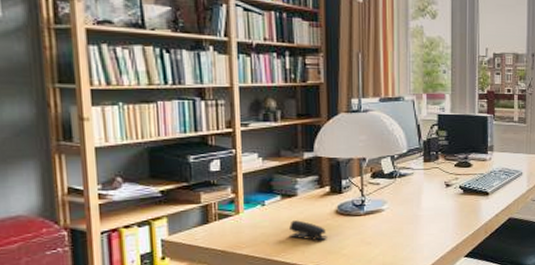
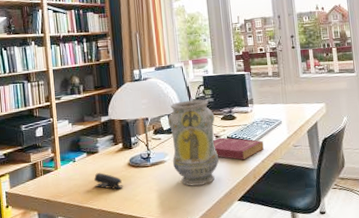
vase: none [389,141,448,240] -> present [167,99,219,186]
book: none [443,186,499,213] -> present [213,137,264,160]

